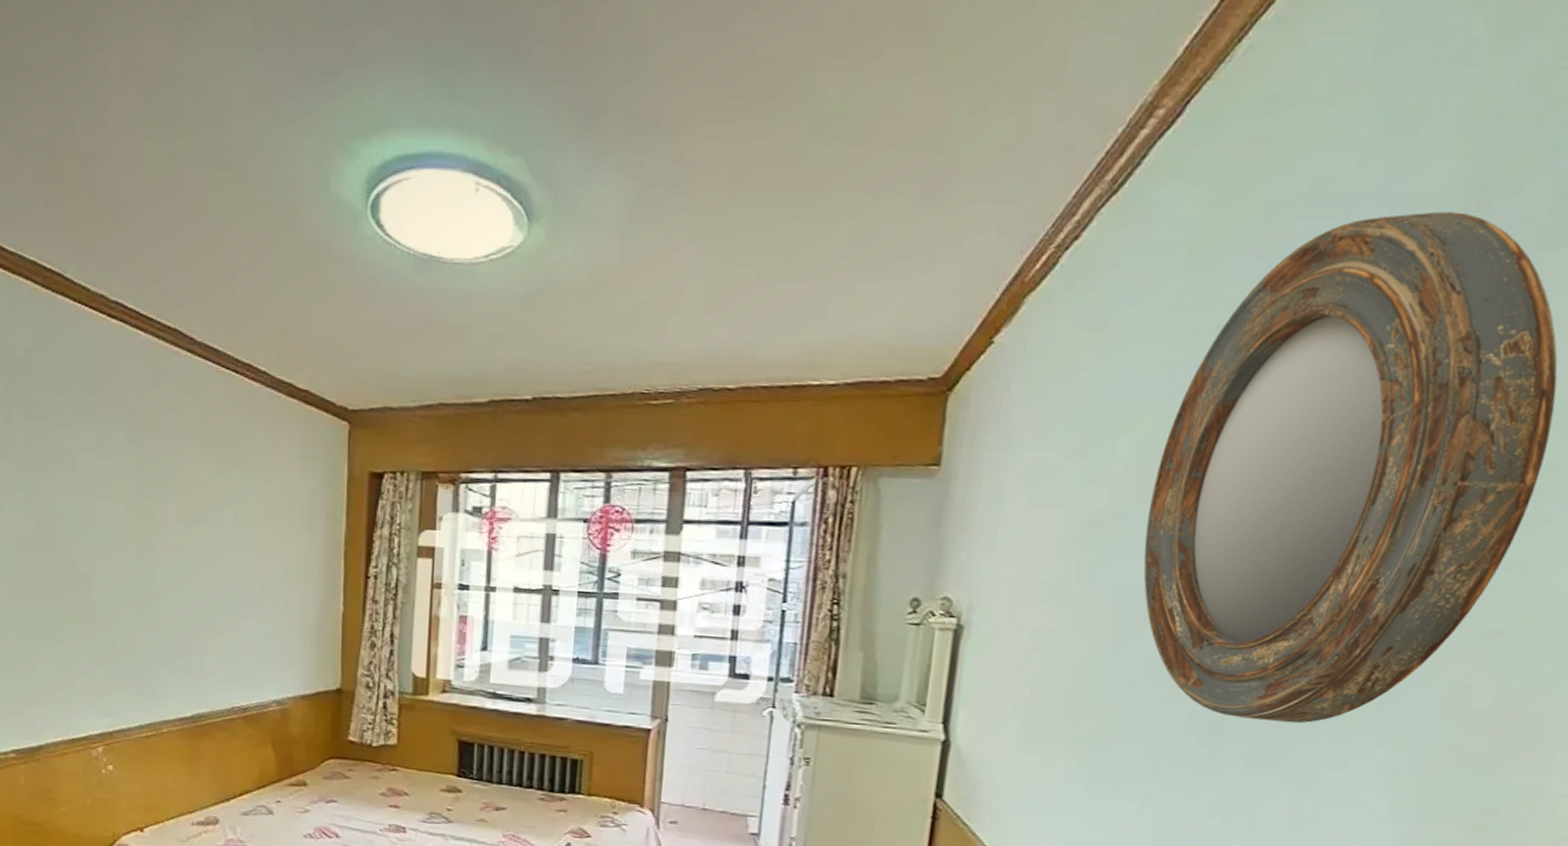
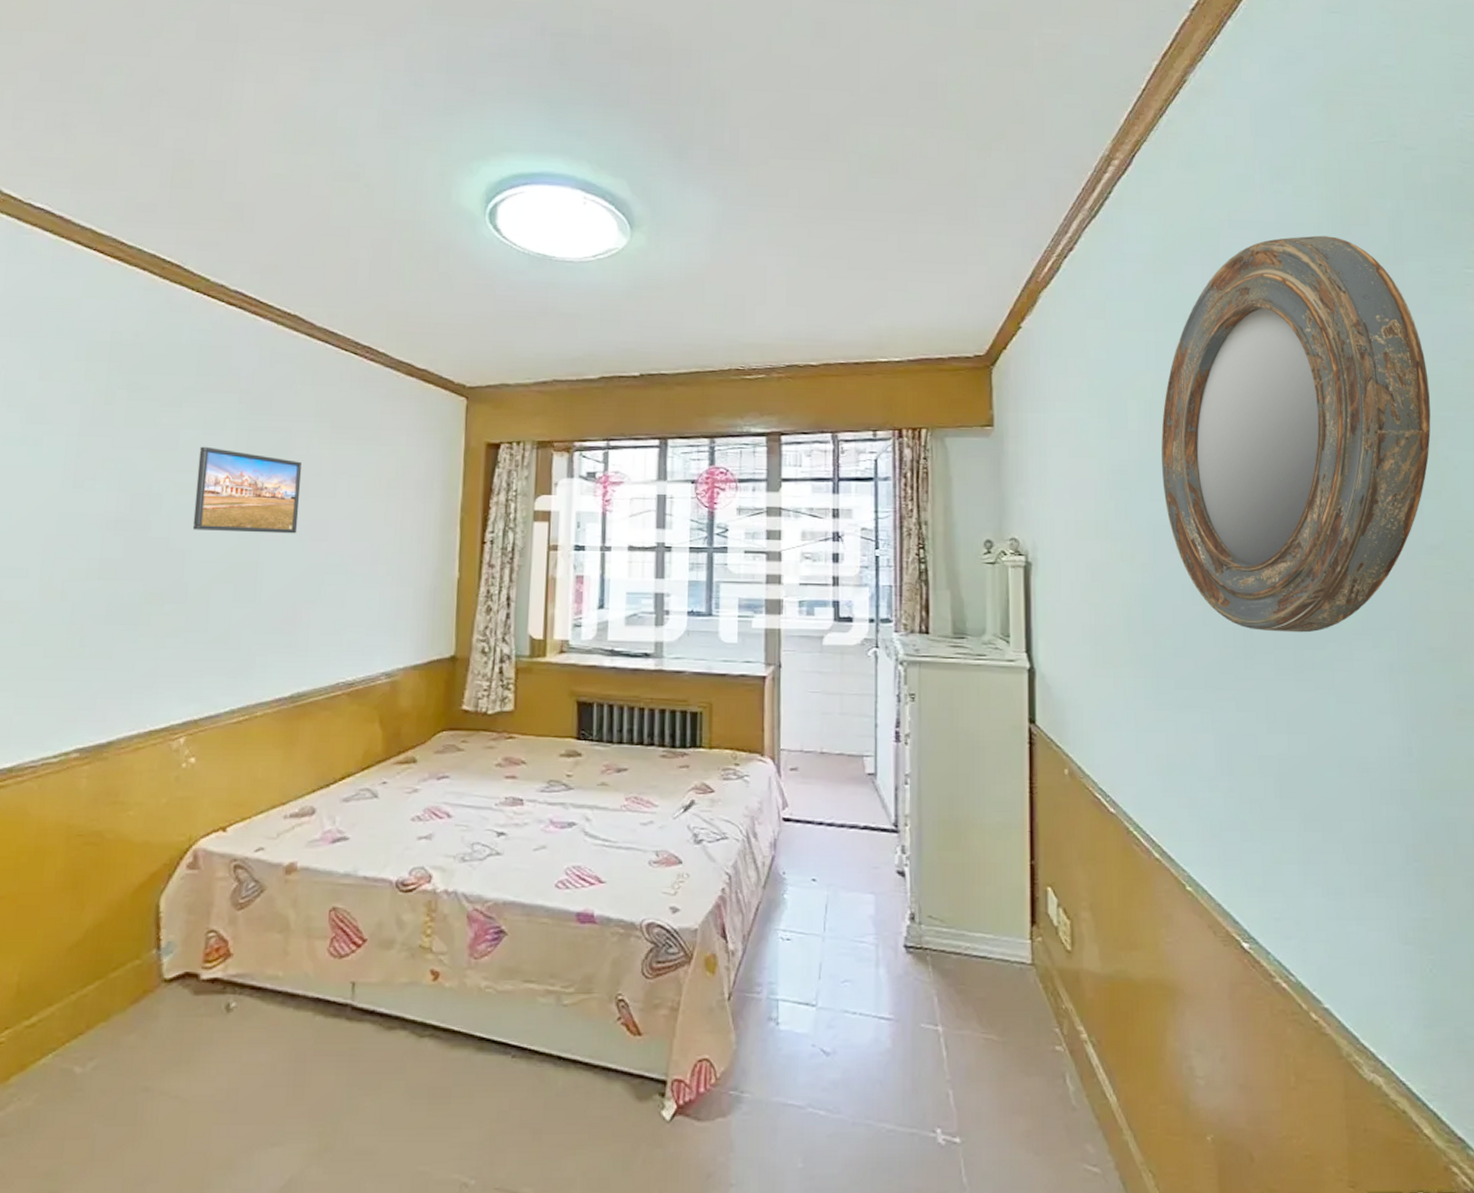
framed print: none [93,469,191,561] -> present [192,446,302,534]

